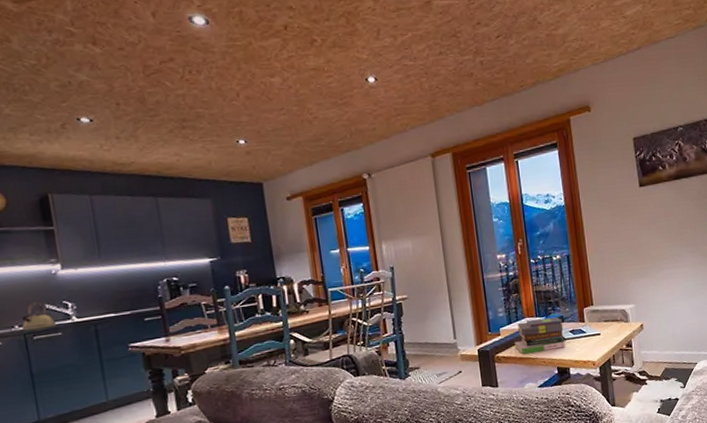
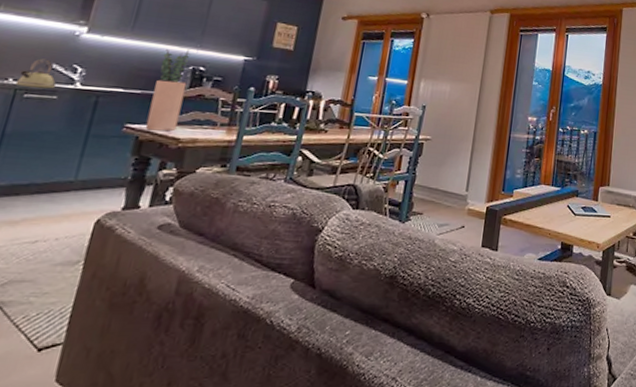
vase: none [136,263,174,345] -> present [145,49,191,132]
books: present [515,316,566,354] -> none [524,187,577,223]

